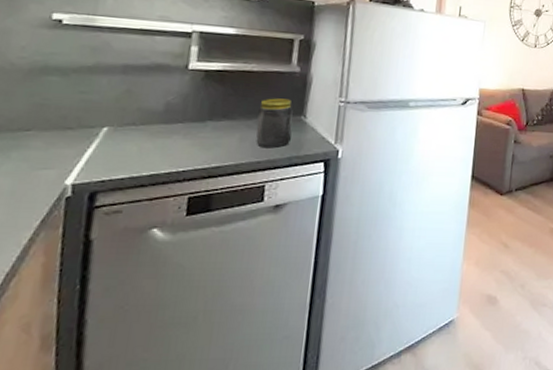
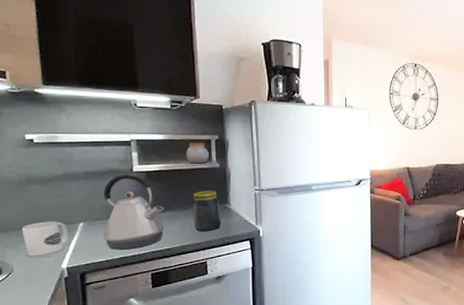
mug: none [17,122,85,168] -> present [21,221,68,257]
kettle: none [131,71,221,166] -> present [103,174,164,250]
jar: none [259,41,290,67] -> present [185,143,210,164]

